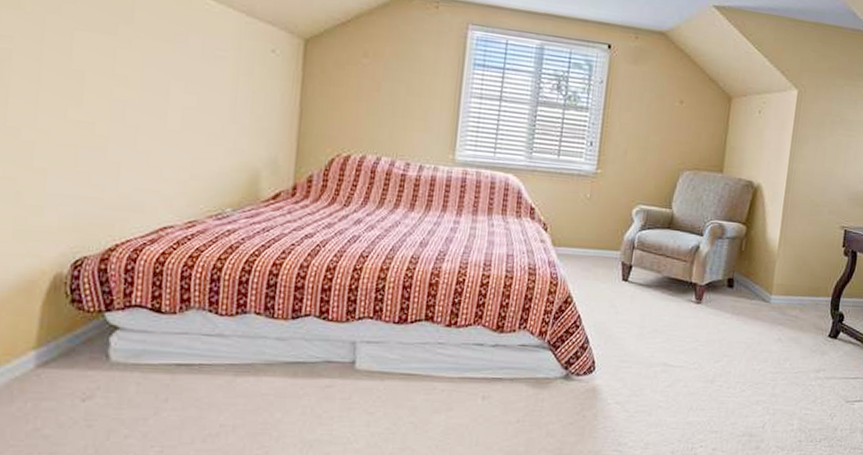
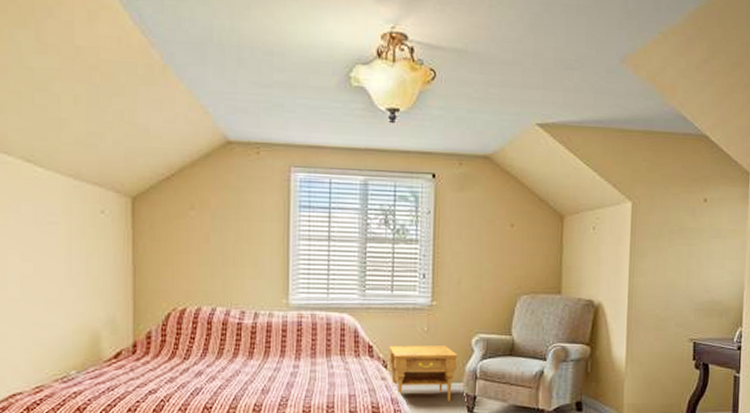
nightstand: none [549,209,618,268] -> present [389,345,458,401]

